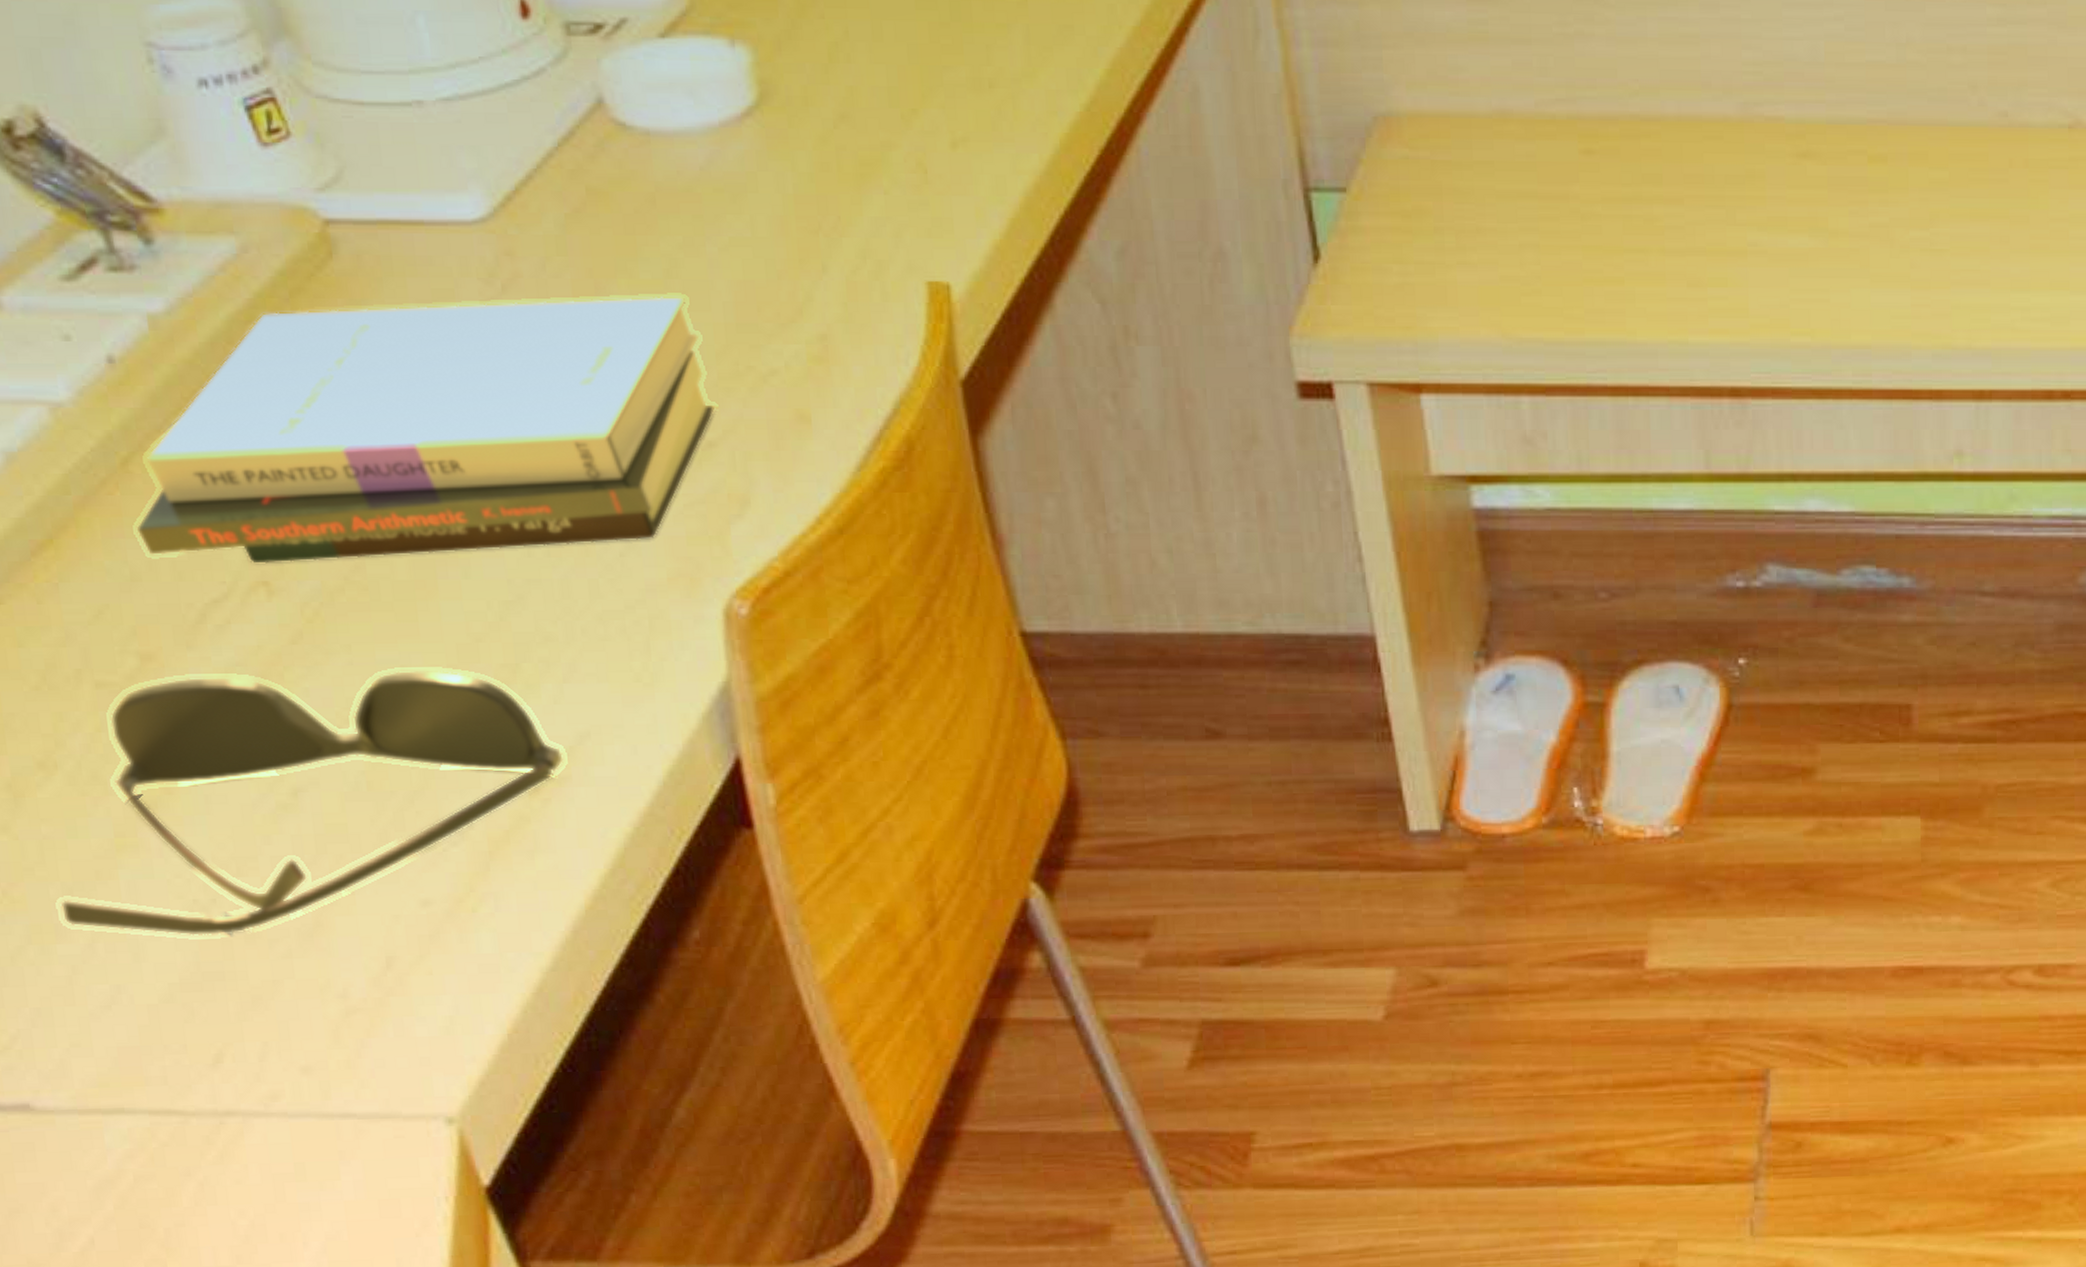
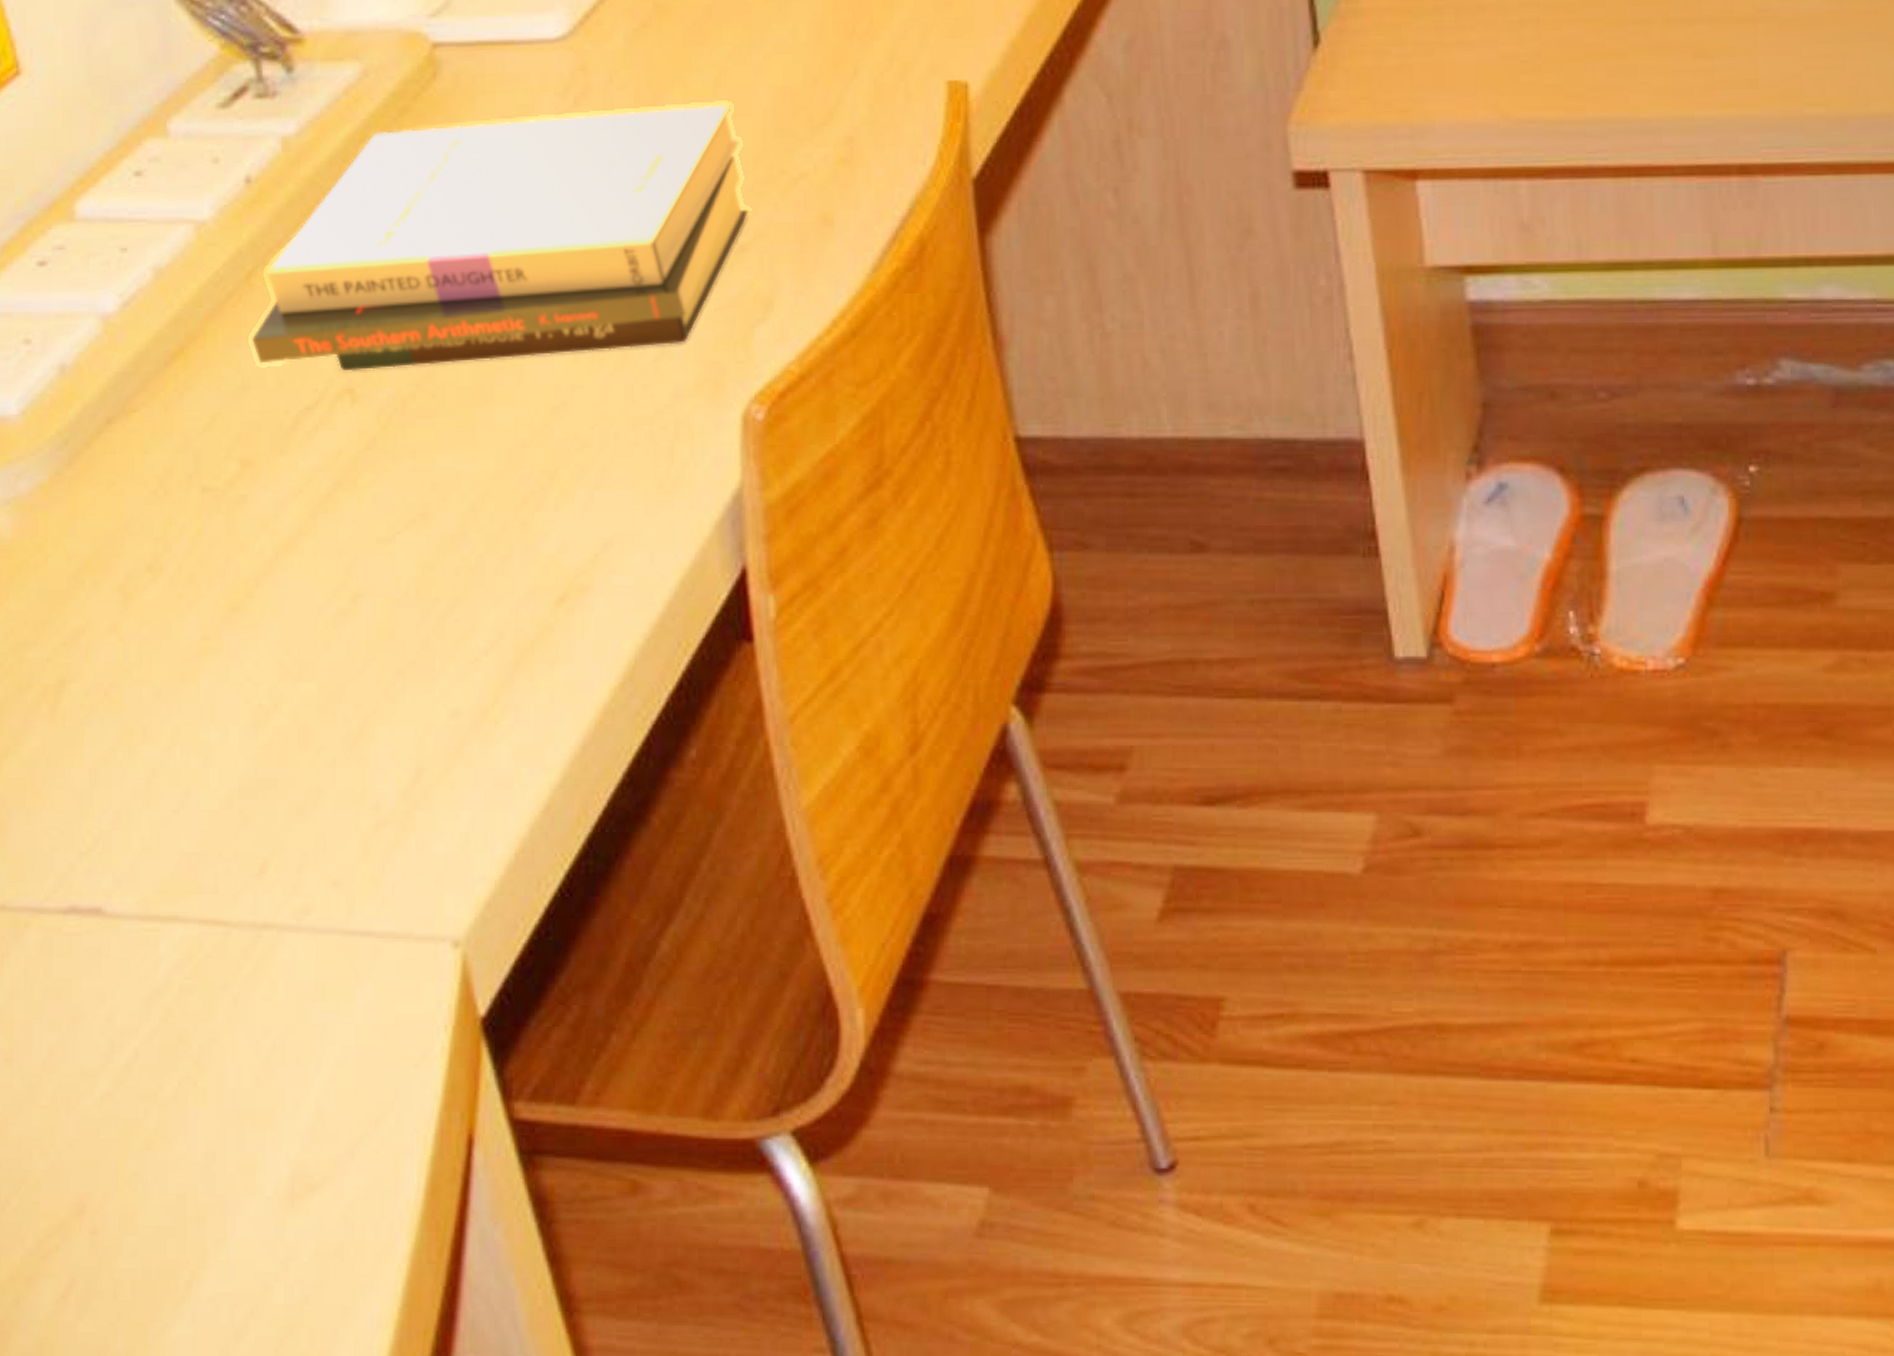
eyeglasses: present [60,670,565,936] -> none [149,475,589,741]

